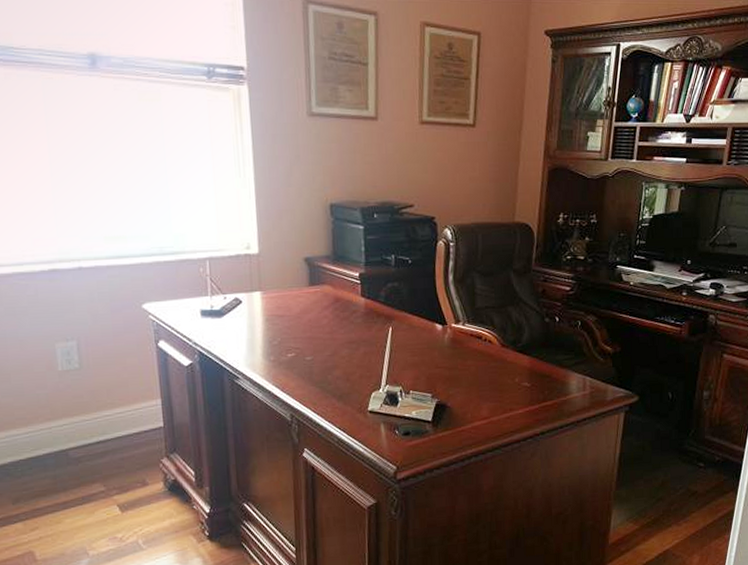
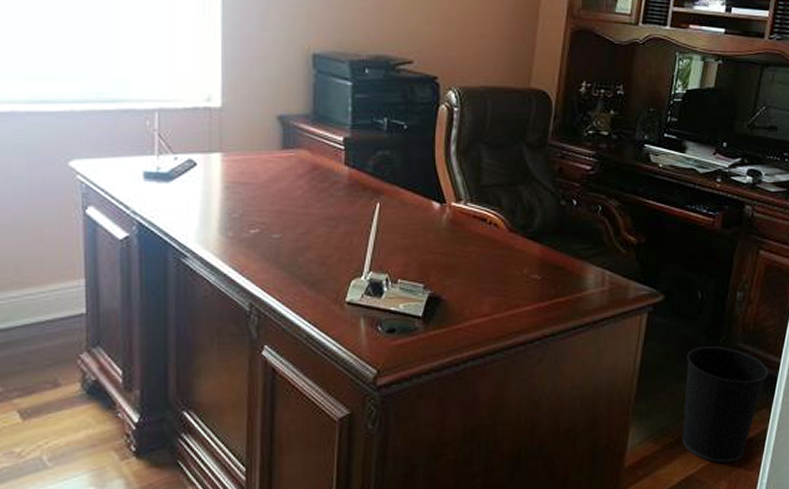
wastebasket: none [658,439,734,540] -> present [682,346,768,464]

